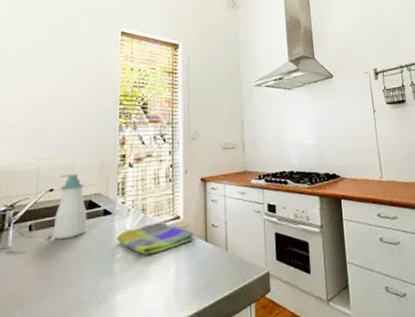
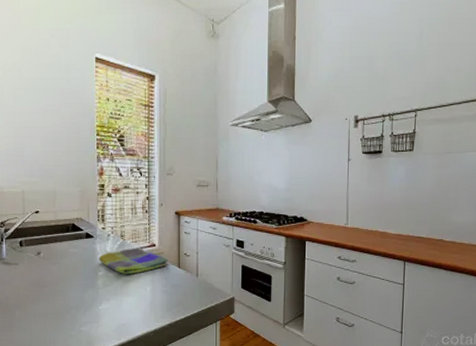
soap bottle: present [54,174,87,240] -> none [42,199,71,256]

